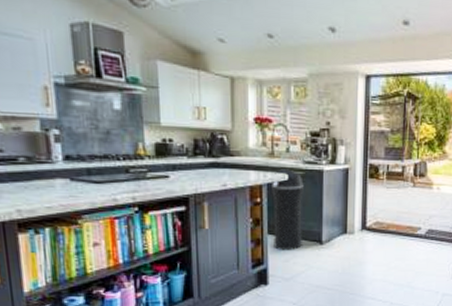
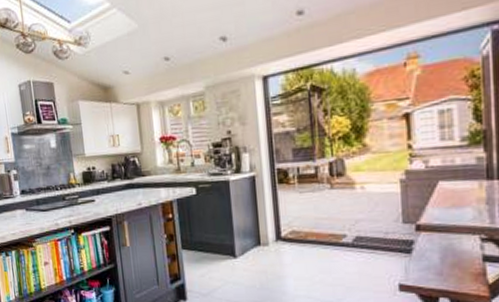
trash can: present [272,169,304,250] -> none [181,183,216,265]

